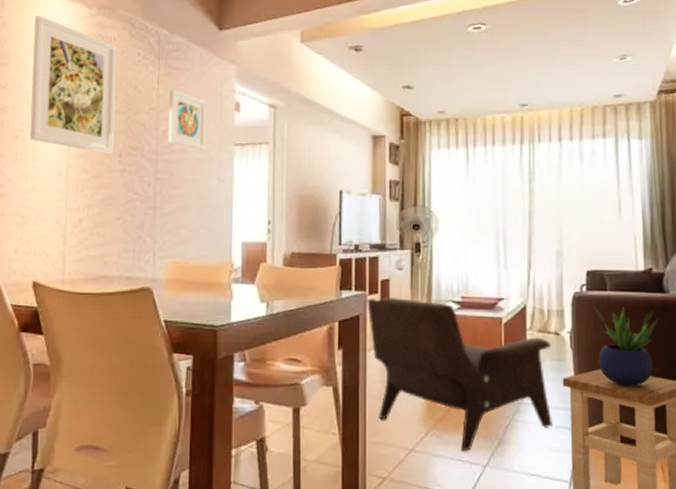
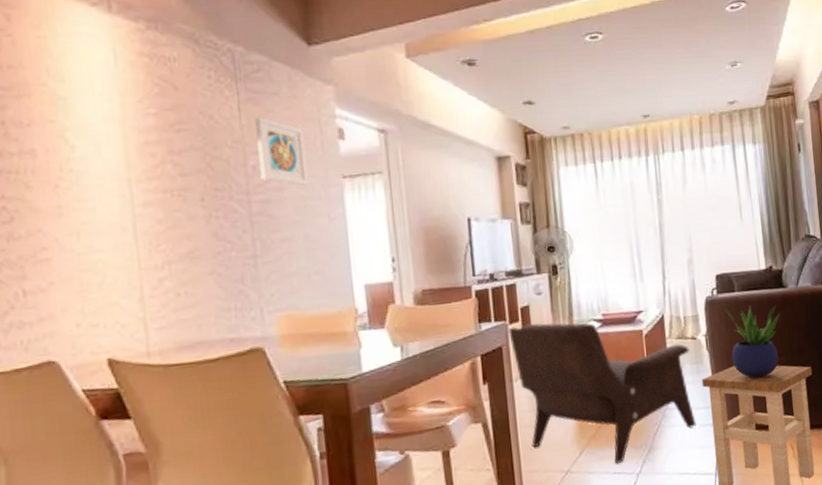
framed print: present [29,16,117,154] -> none [57,32,193,199]

